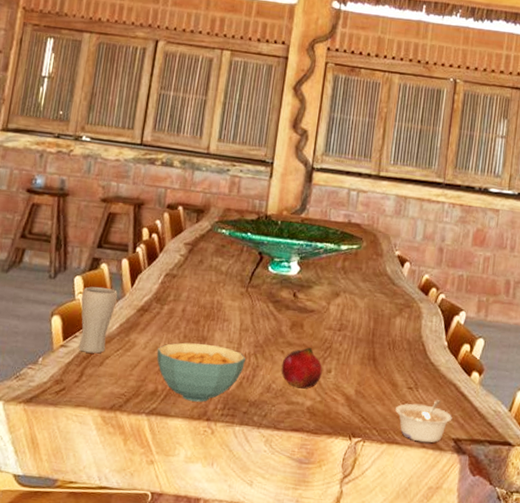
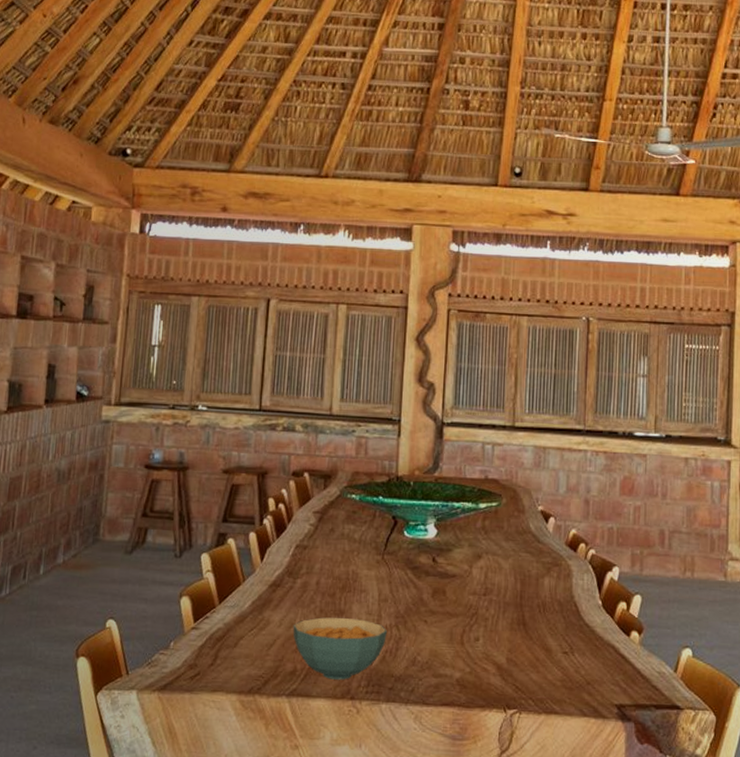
drinking glass: present [78,286,118,354] -> none [209,563,248,634]
fruit: present [281,347,323,390] -> none [425,615,470,661]
legume: present [395,400,453,443] -> none [551,664,613,711]

